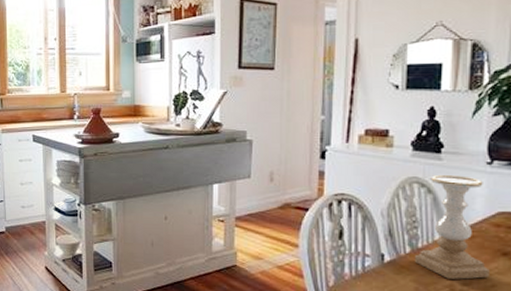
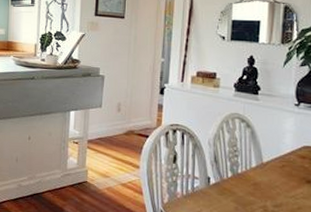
candle holder: present [415,174,489,280] -> none [236,112,296,202]

